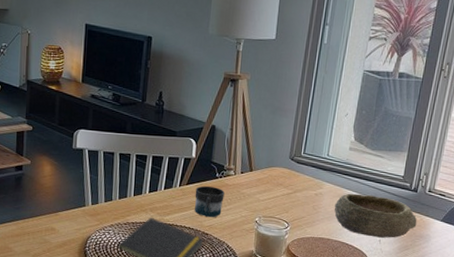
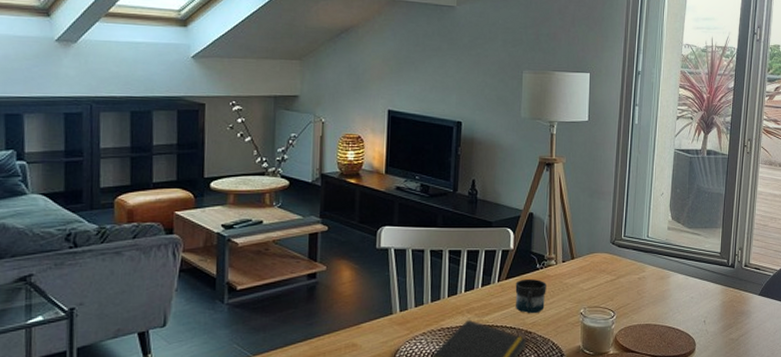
bowl: present [334,193,417,238] -> none [658,274,737,318]

